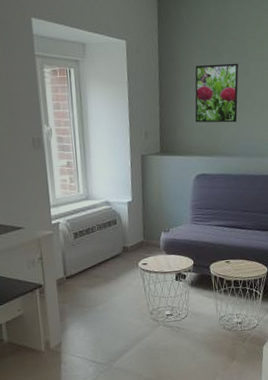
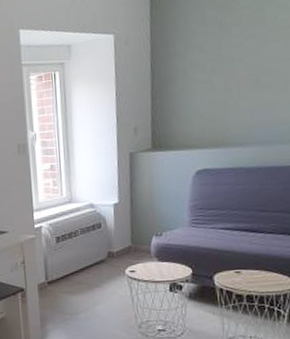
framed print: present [195,63,239,123] -> none [194,36,253,112]

